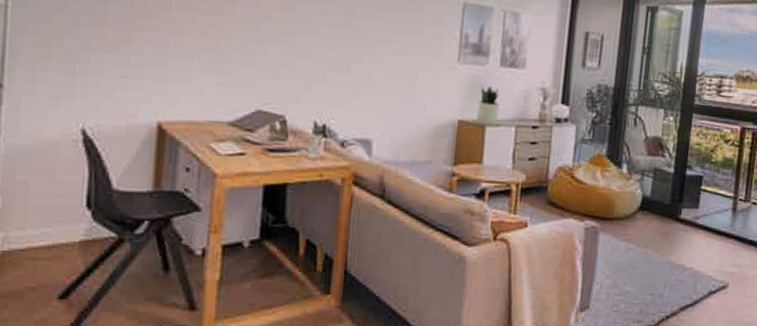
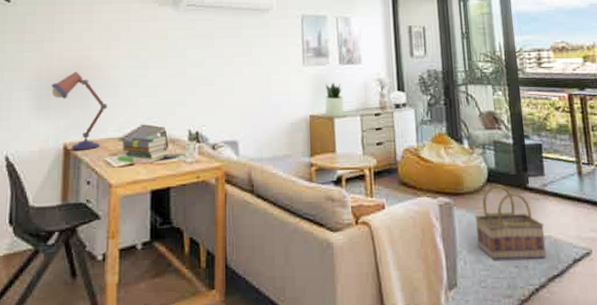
desk lamp: none [143,37,216,132] -> present [51,72,108,150]
books: none [225,121,289,156] -> present [117,134,169,164]
basket: none [617,213,687,290] -> present [474,185,547,262]

